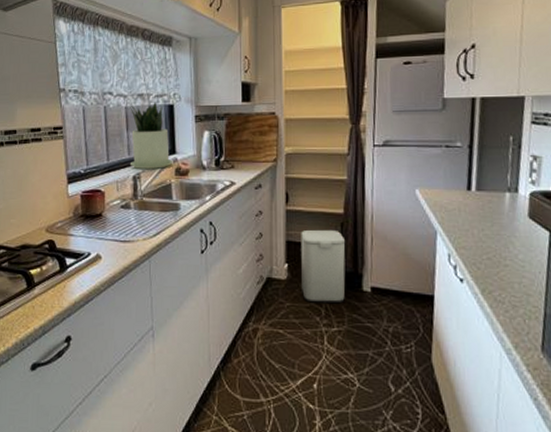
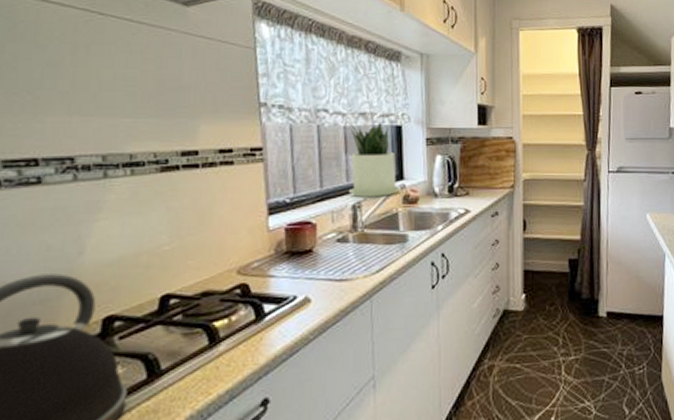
pedal bin: present [301,229,346,304] -> none [538,256,583,333]

